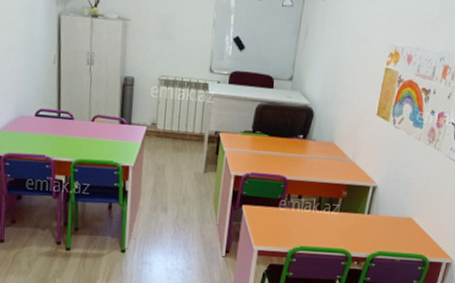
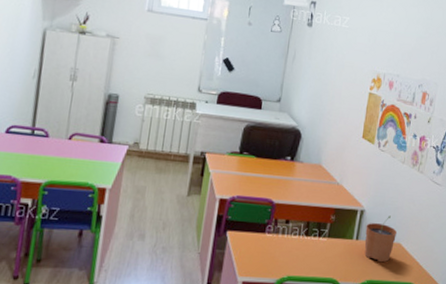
plant pot: none [375,192,410,236] -> present [364,216,398,263]

